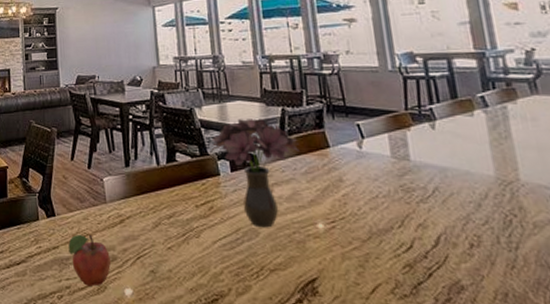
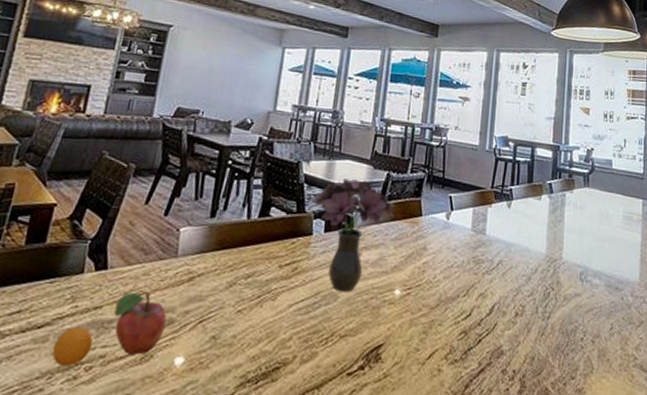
fruit: none [31,263,59,295] -> present [52,326,93,367]

